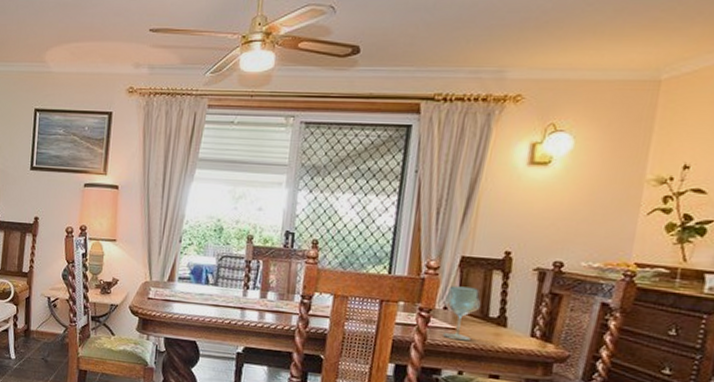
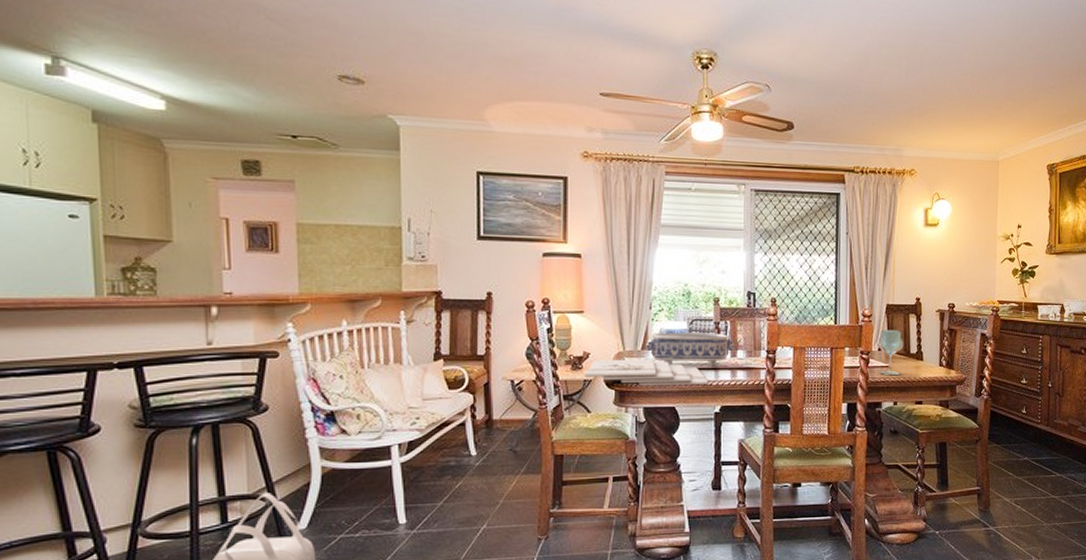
placemat: none [112,286,234,324] -> present [584,359,709,386]
decorative bowl: none [171,266,266,308] -> present [645,333,735,368]

